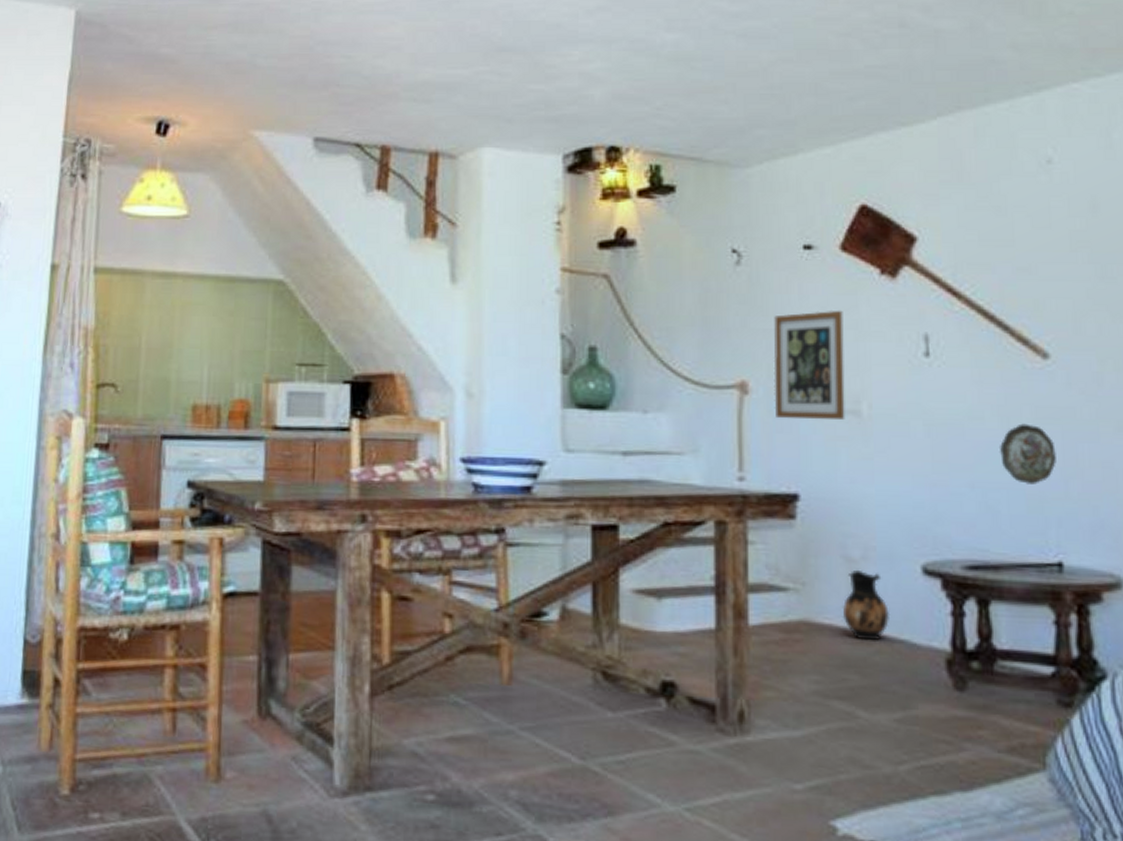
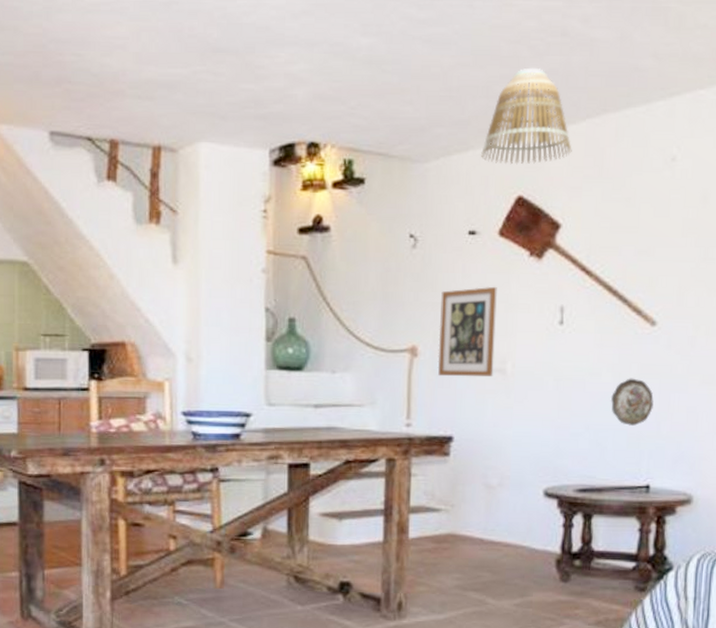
lamp shade: none [813,62,923,169] -> present [481,67,572,165]
ceramic jug: present [842,569,891,641] -> none [480,494,517,547]

